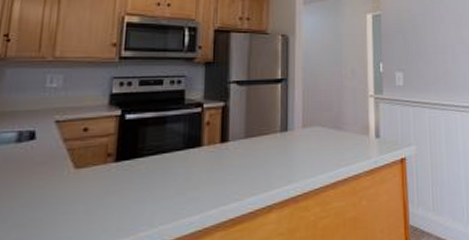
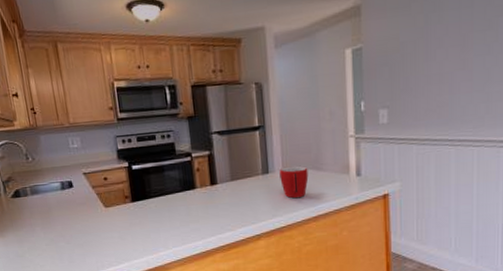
mug: none [299,124,329,161] -> present [279,166,309,199]

